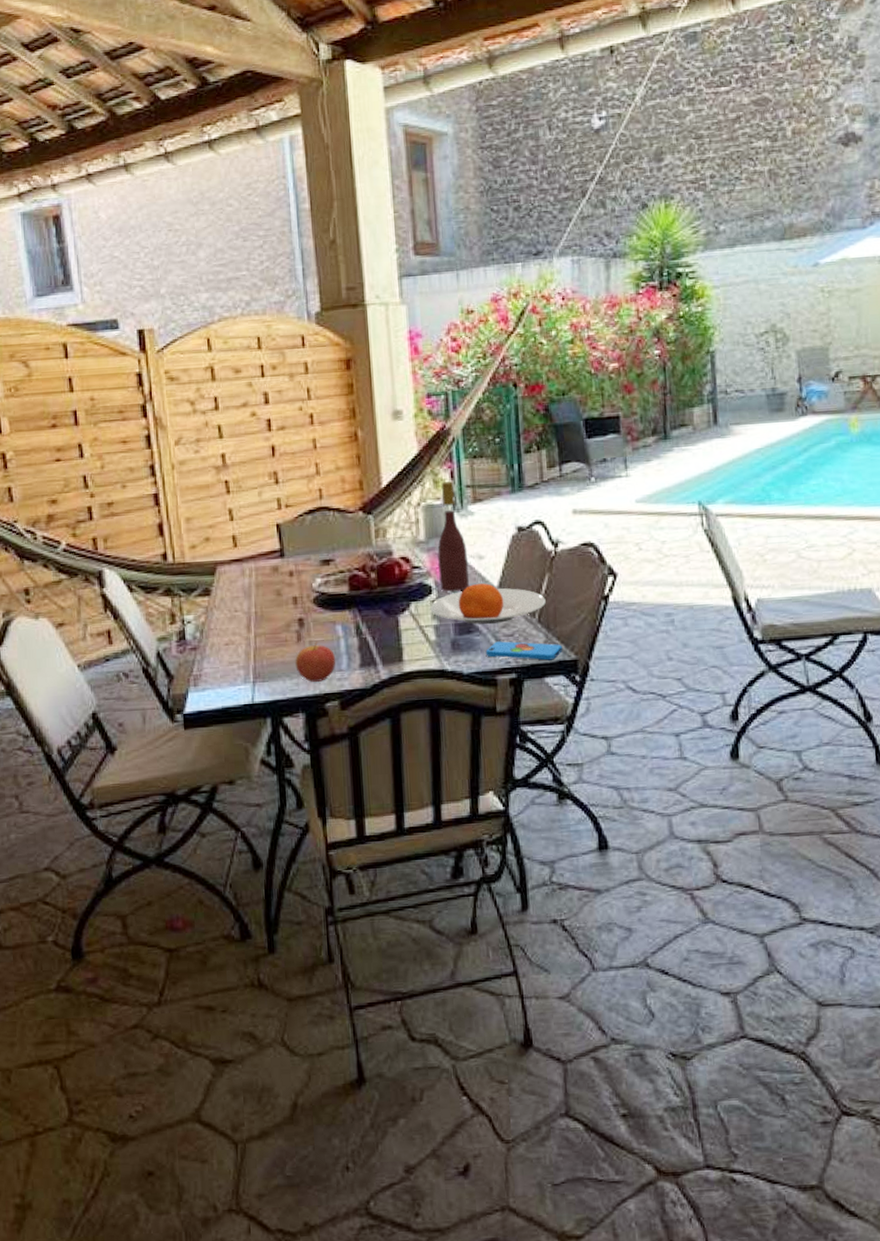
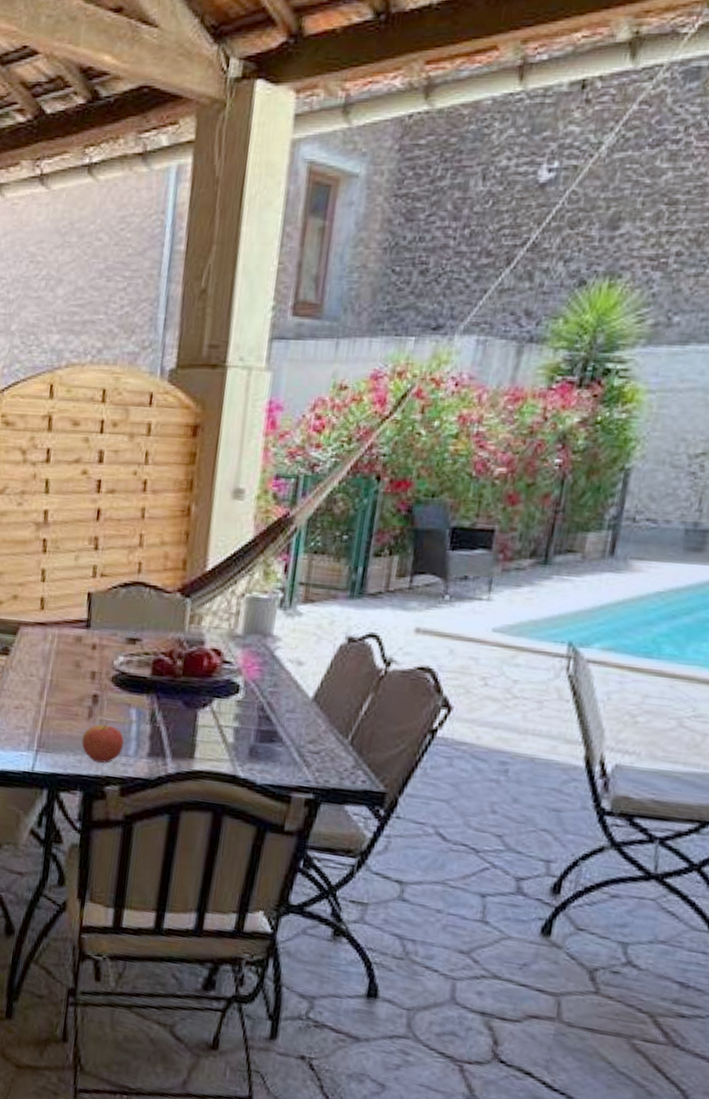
plate: present [430,583,546,625] -> none [233,691,364,738]
wine bottle: present [437,481,469,592] -> none [249,575,287,696]
smartphone: present [485,641,562,661] -> none [284,756,372,788]

